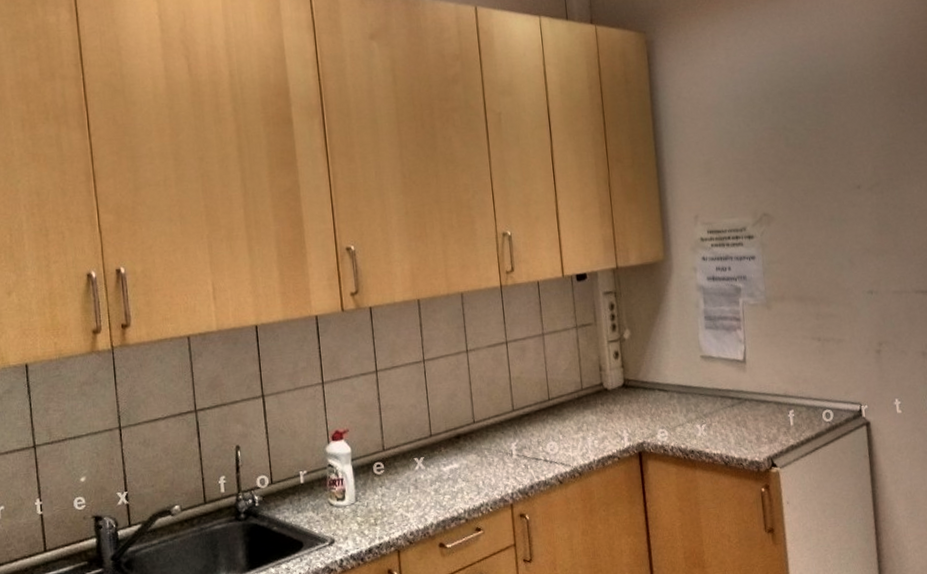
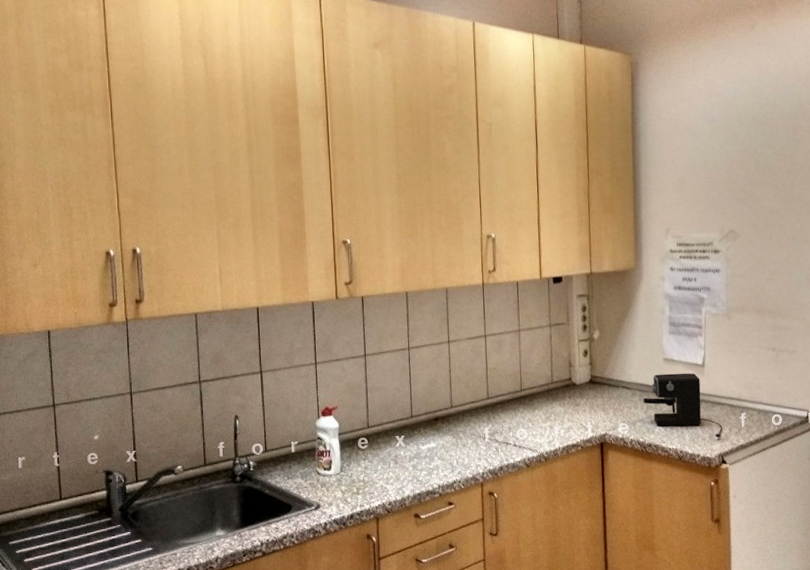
coffee maker: none [682,370,770,440] -> present [643,373,722,438]

